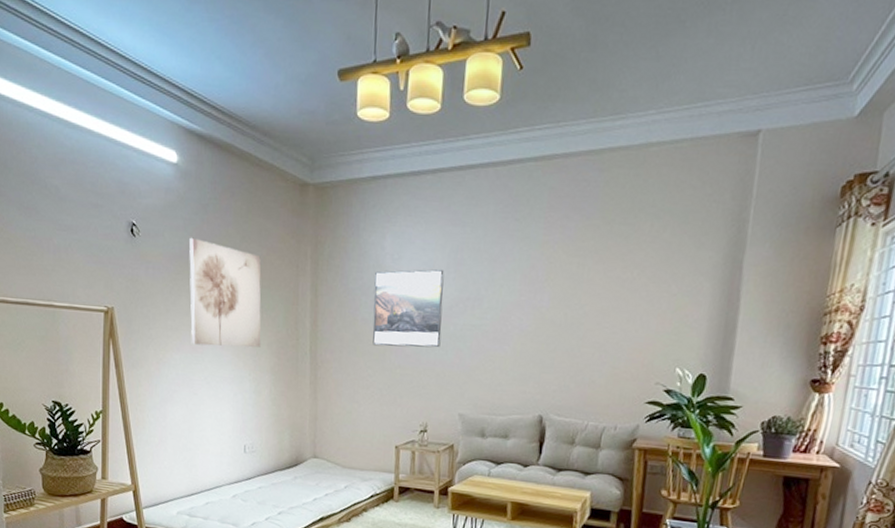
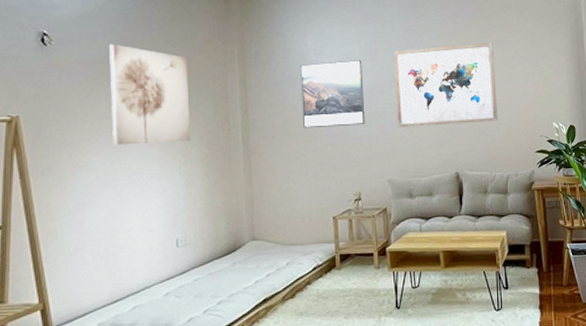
wall art: none [477,256,612,359] -> present [394,43,498,127]

